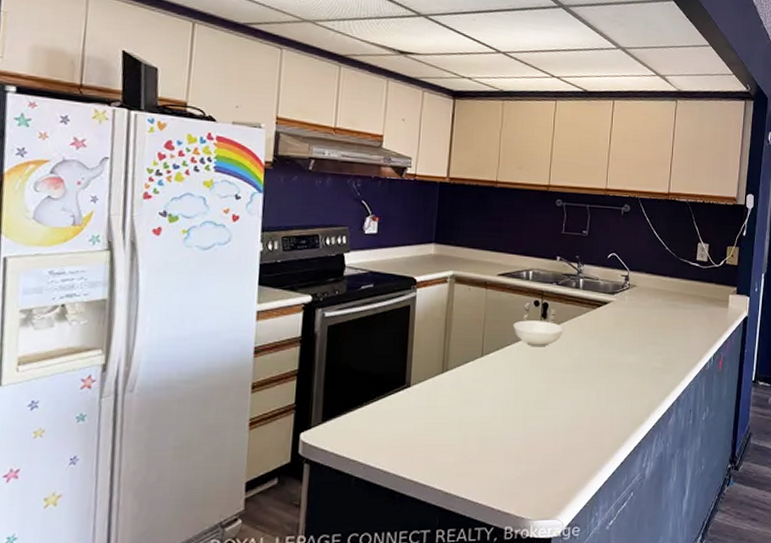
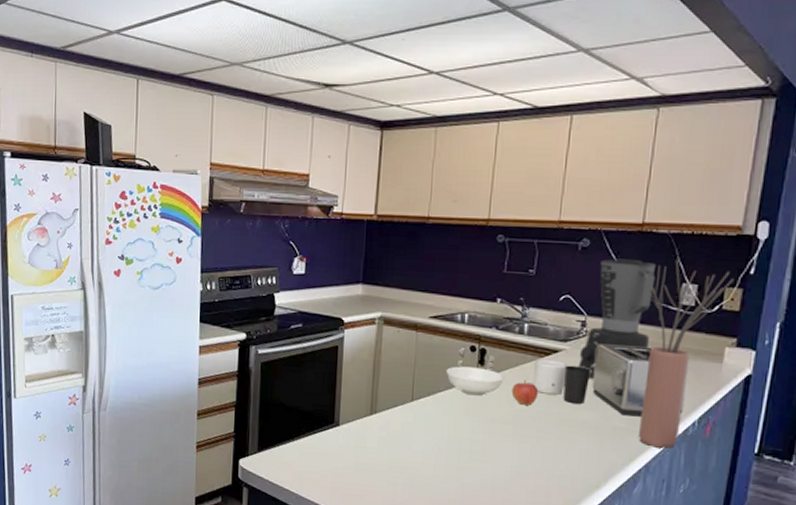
apple: none [570,330,593,353] -> present [511,379,539,406]
mug: none [588,310,615,342] -> present [533,359,567,395]
cup: none [612,315,633,349] -> present [563,365,590,404]
blender: none [623,222,679,327] -> present [578,258,657,380]
toaster: none [635,295,705,357] -> present [592,344,689,417]
vase: none [670,223,733,383] -> present [637,259,734,449]

